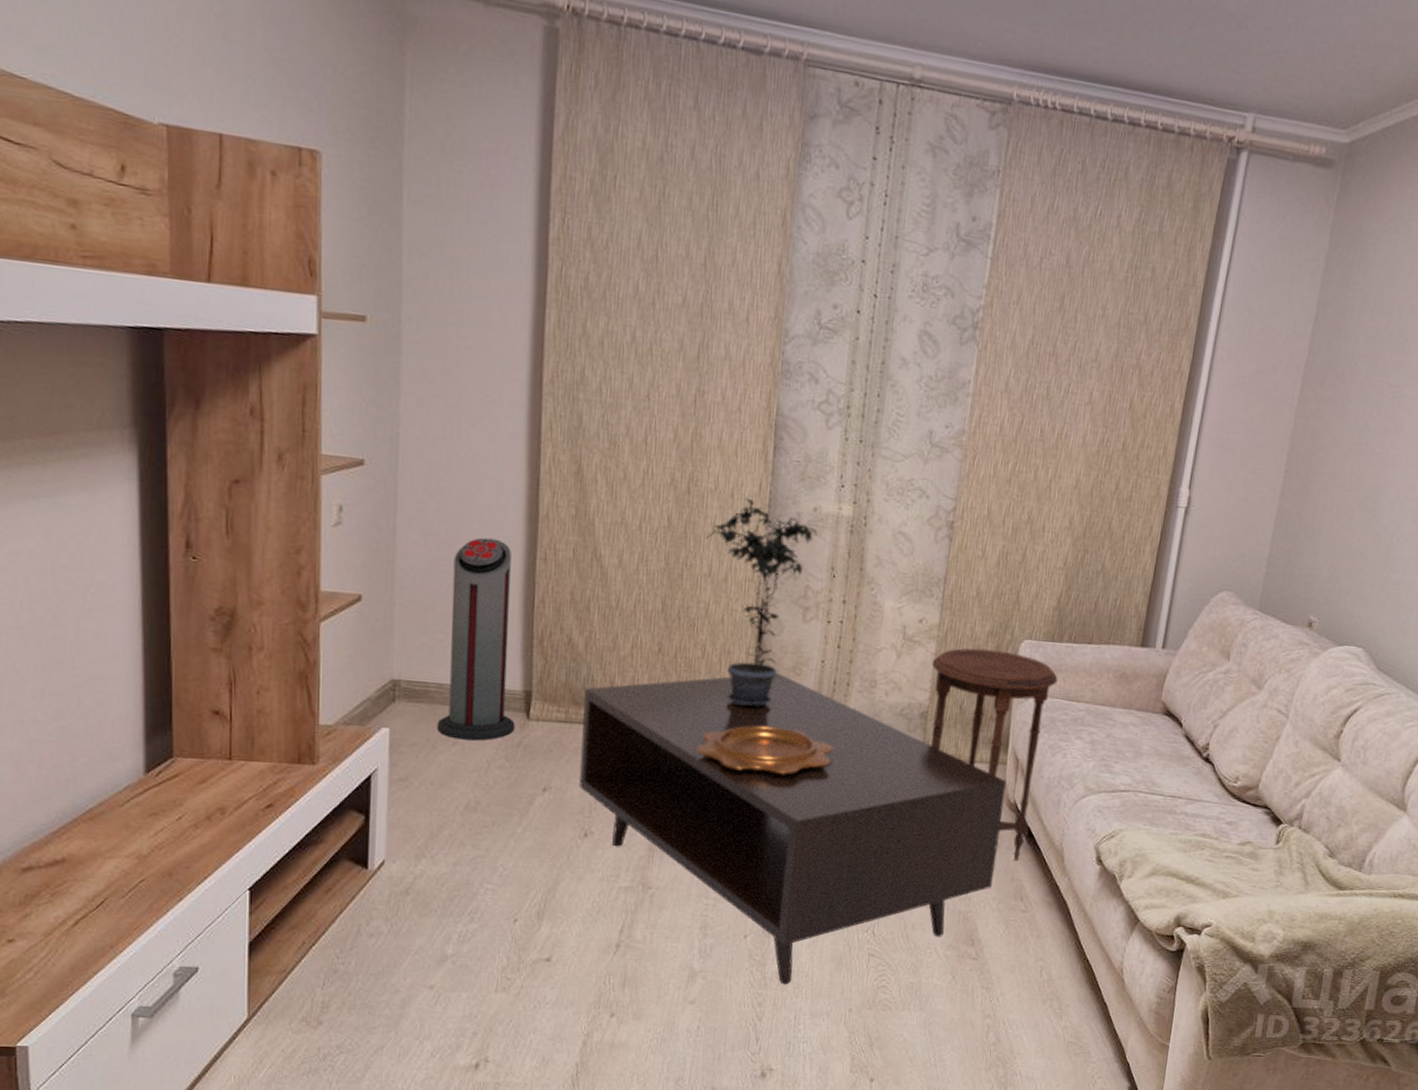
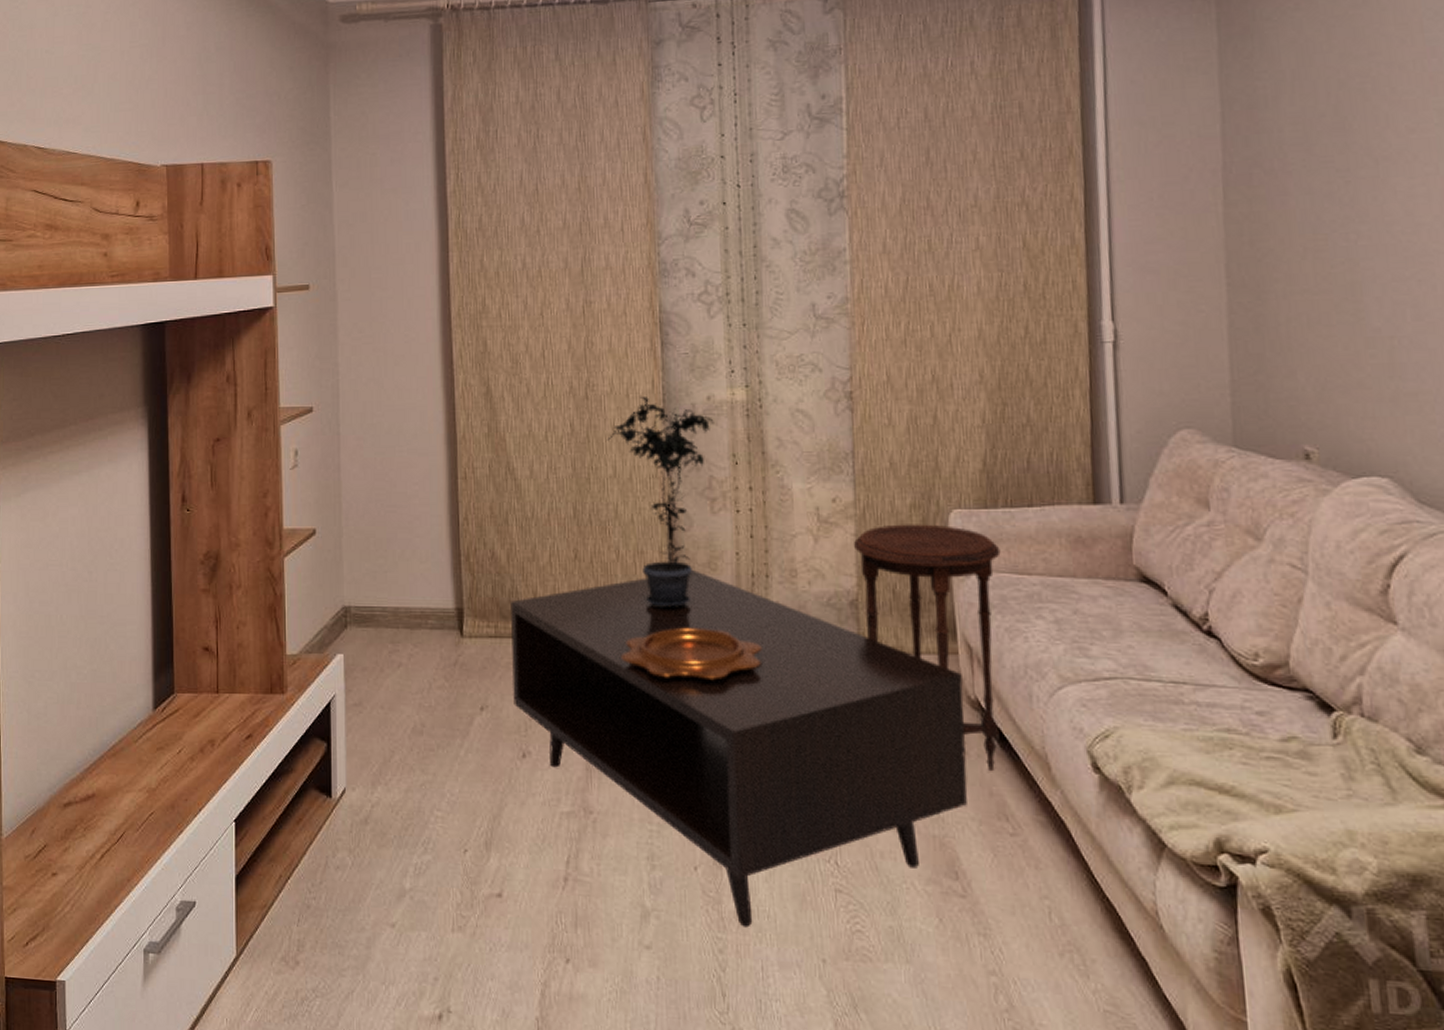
air purifier: present [437,537,515,741] -> none [383,464,451,662]

